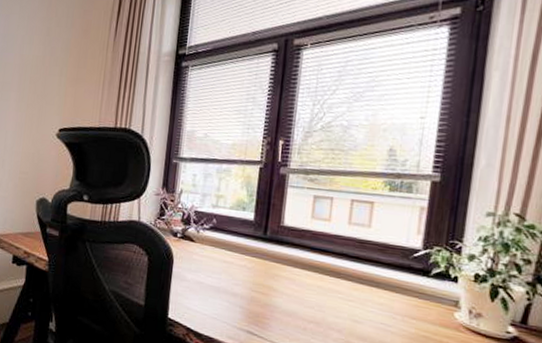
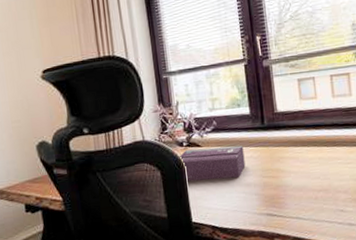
tissue box: none [169,242,239,284] -> present [178,145,246,182]

